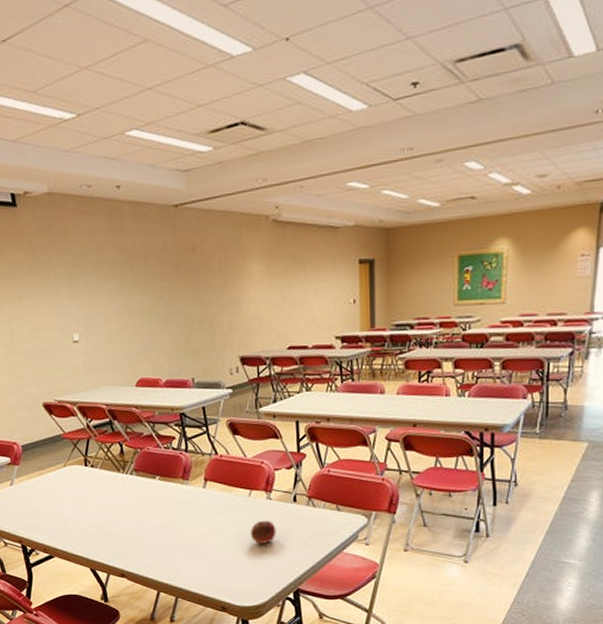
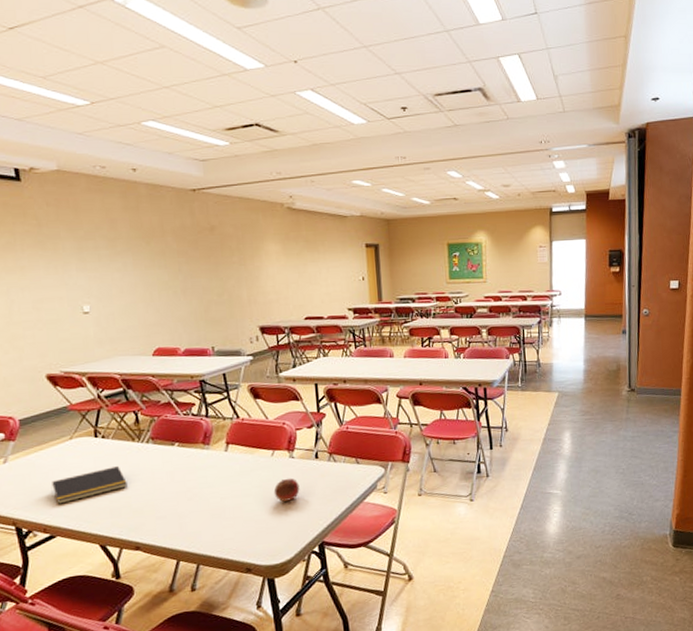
notepad: none [49,494,114,527] -> present [51,465,127,504]

